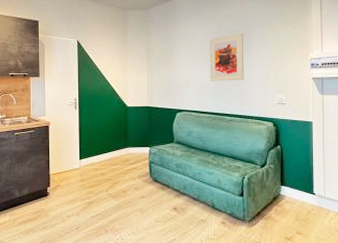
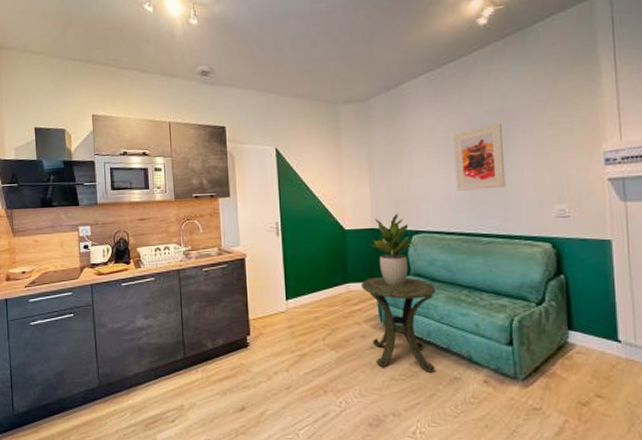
side table: none [137,143,191,216] -> present [360,276,436,373]
potted plant: none [145,96,181,150] -> present [370,213,419,286]

